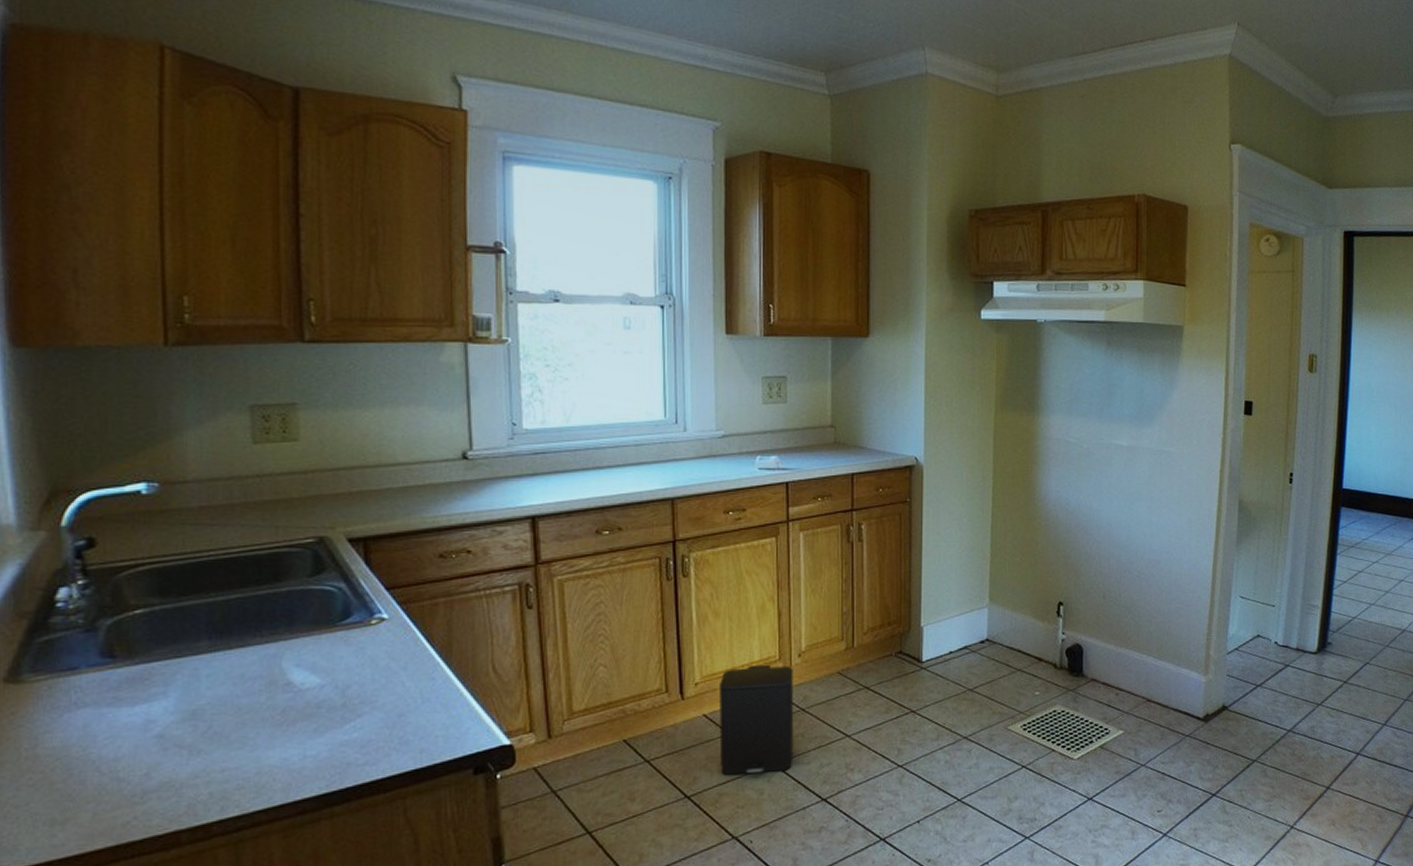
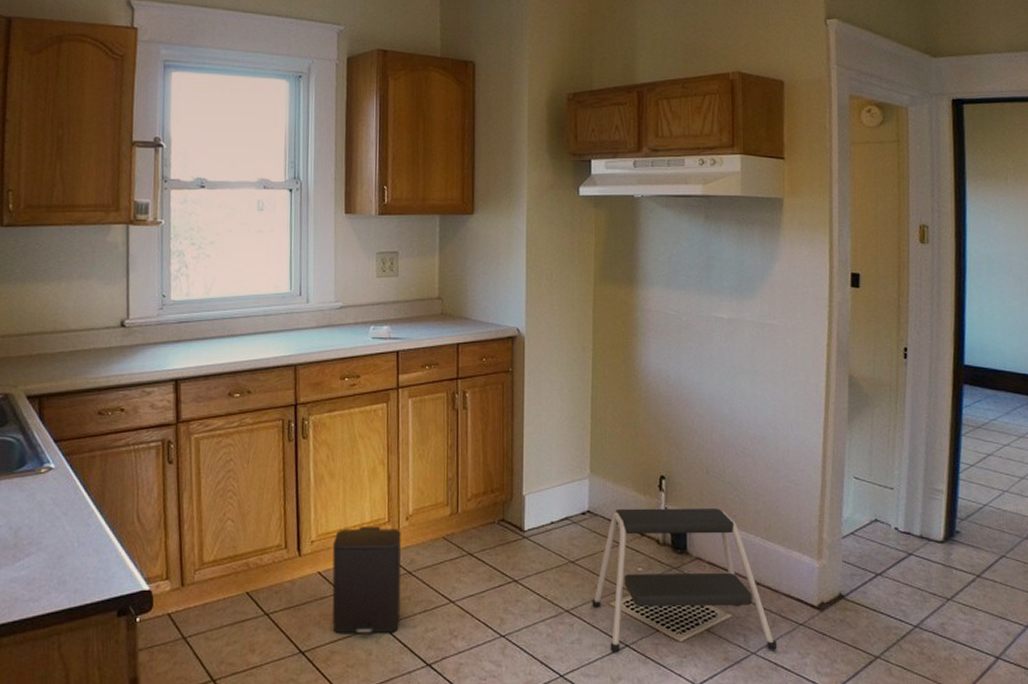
step stool: none [990,631,1166,775] -> present [592,508,778,653]

